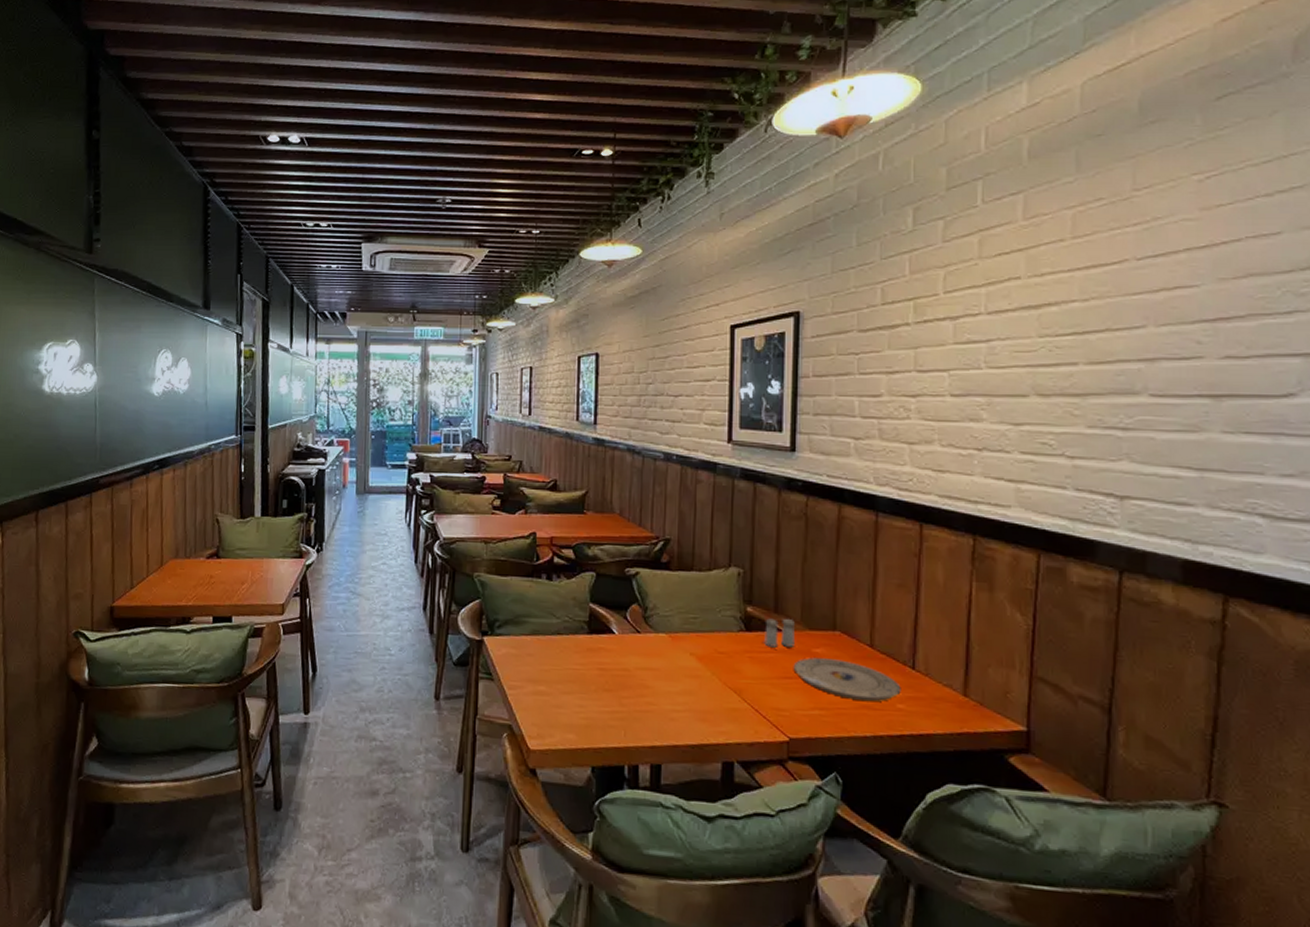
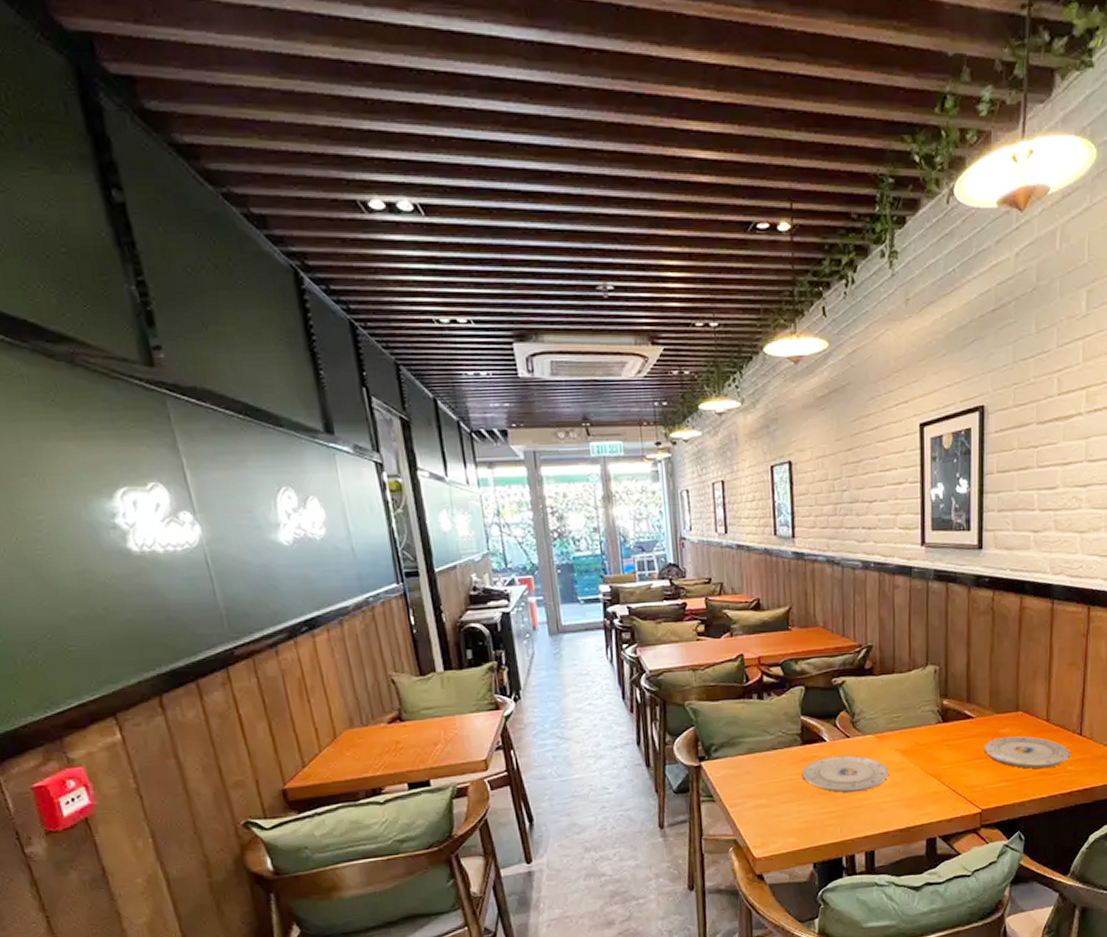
plate: none [586,650,683,695] -> present [802,755,890,793]
salt and pepper shaker: present [764,618,796,648] -> none [959,705,986,734]

